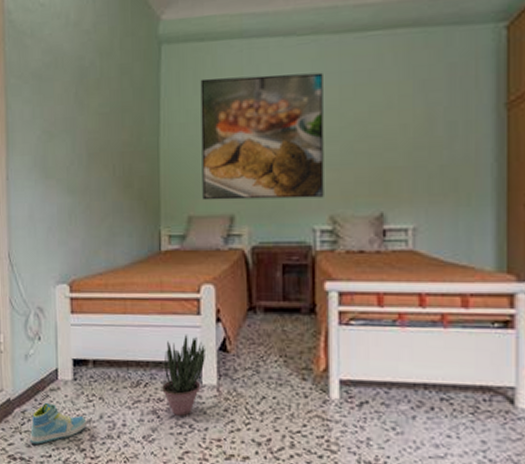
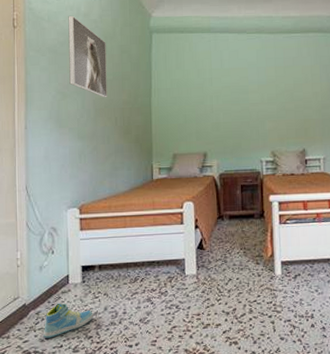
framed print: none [54,26,103,138] -> present [68,15,107,98]
potted plant: present [162,334,207,416] -> none [155,239,188,300]
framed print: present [200,72,324,201] -> none [181,58,267,143]

